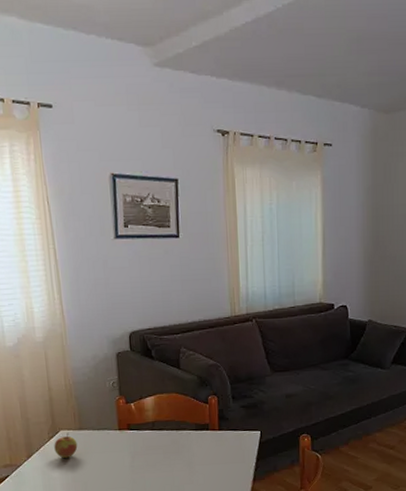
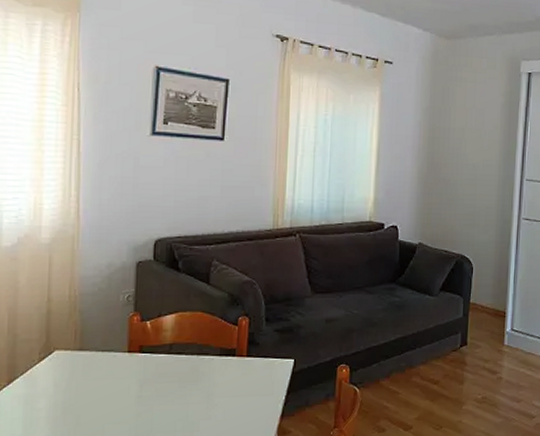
apple: present [54,433,78,458] -> none [44,354,75,384]

